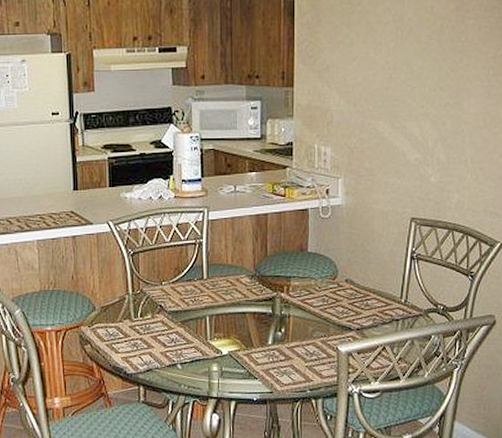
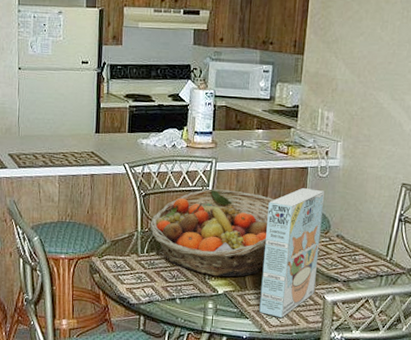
fruit basket: none [141,240,275,336] -> present [149,189,275,277]
cereal box: none [268,232,329,375] -> present [259,188,325,318]

